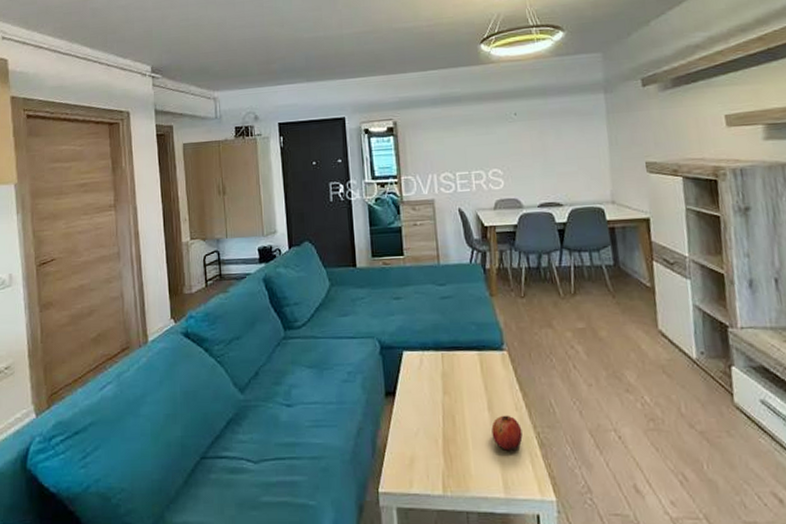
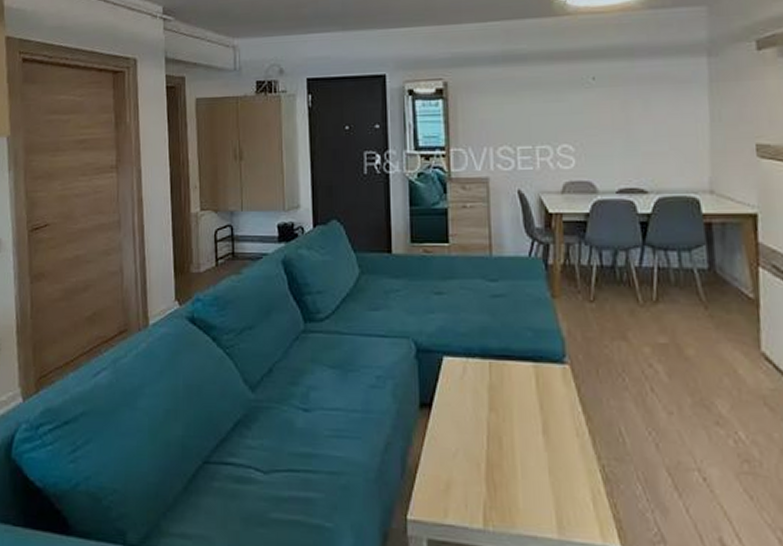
fruit: present [491,415,523,451] -> none [546,440,583,484]

